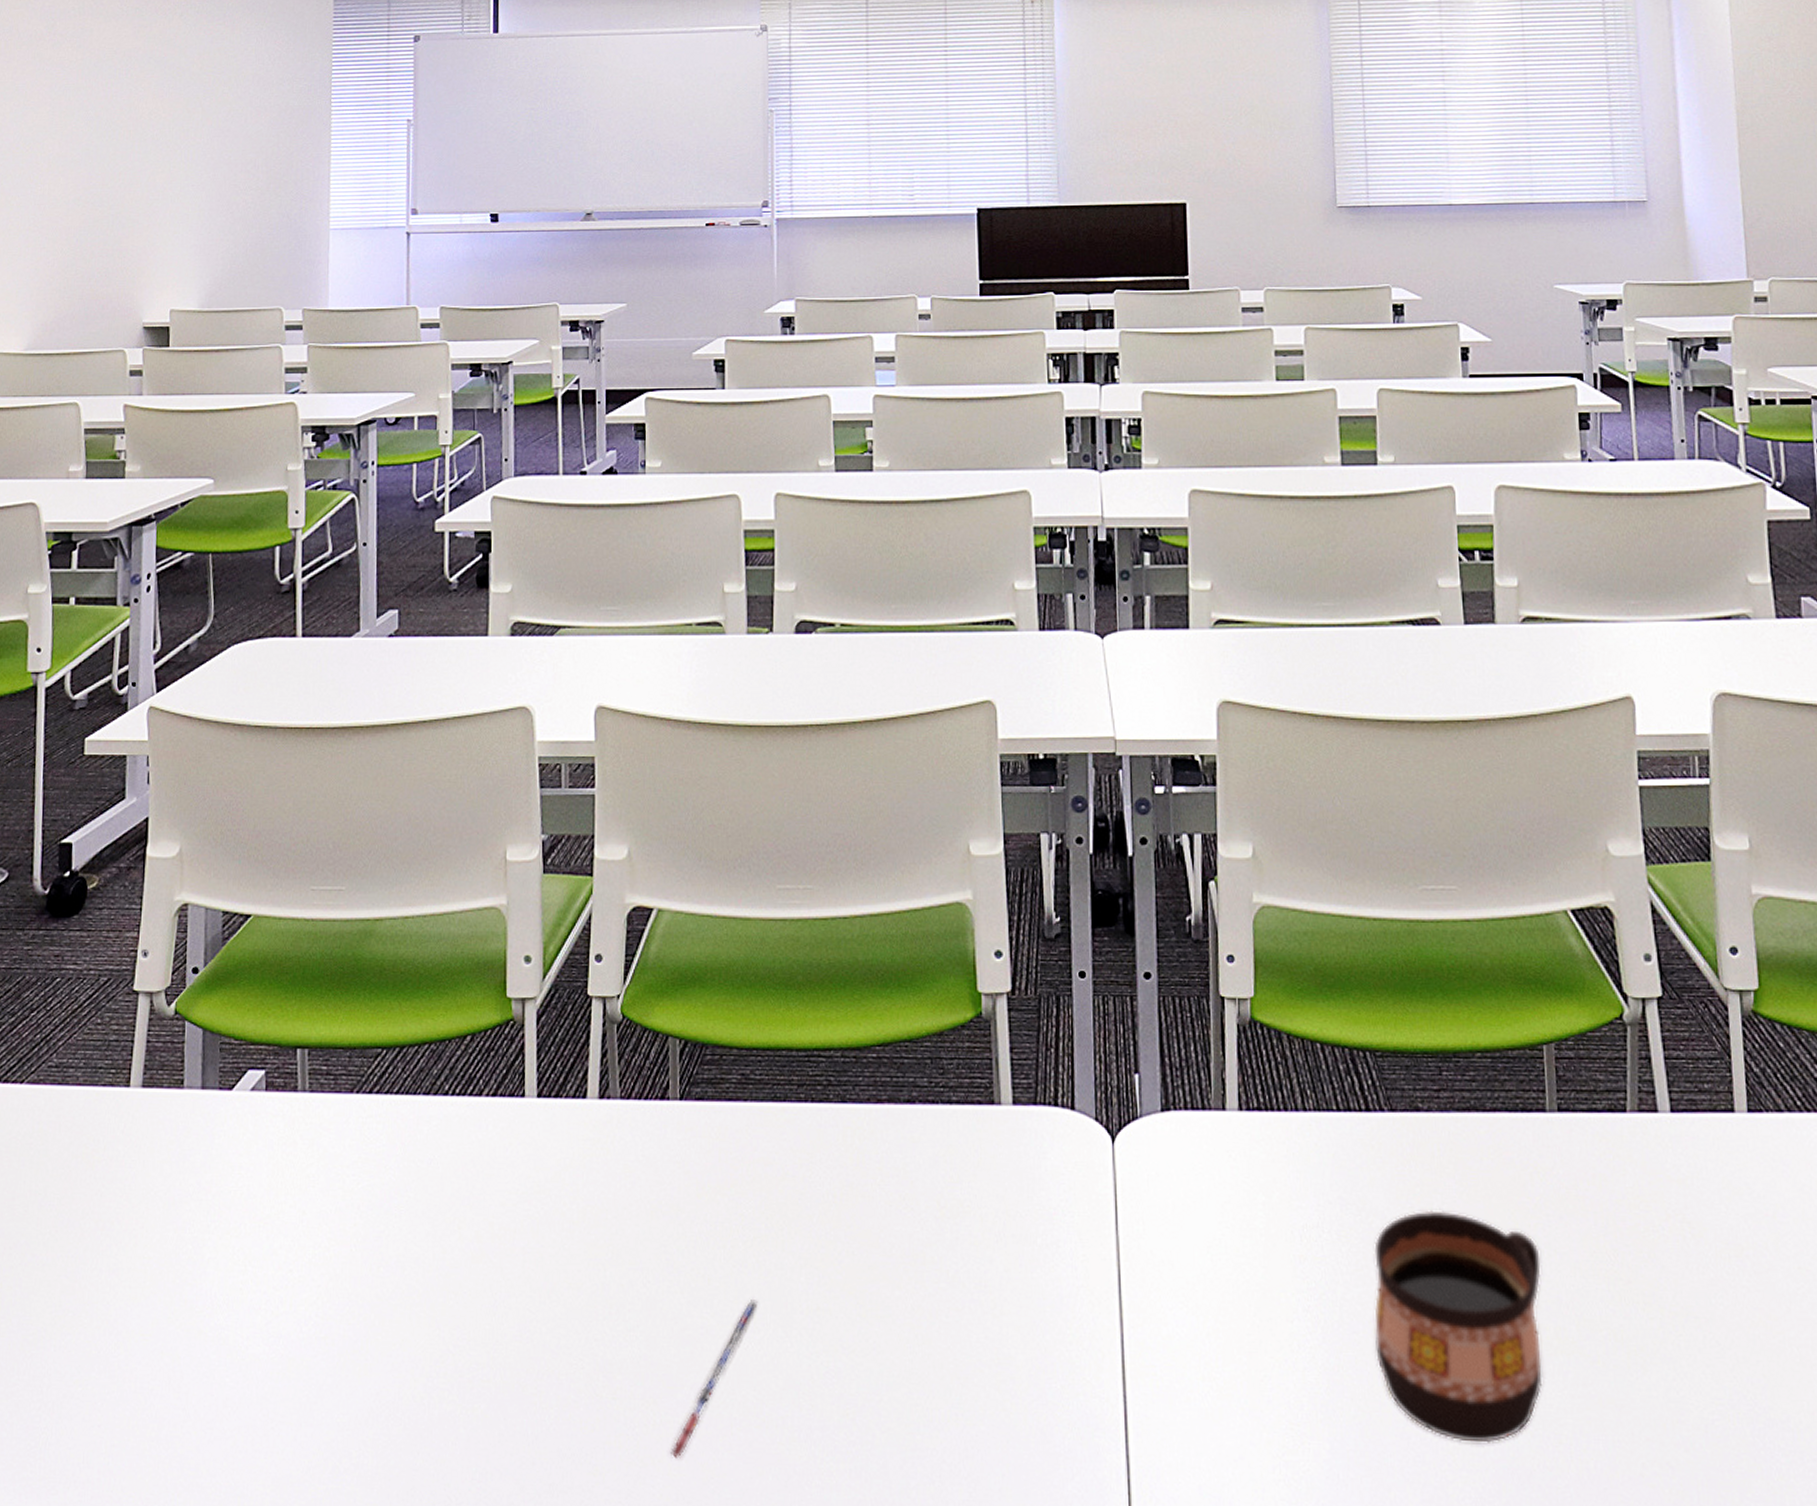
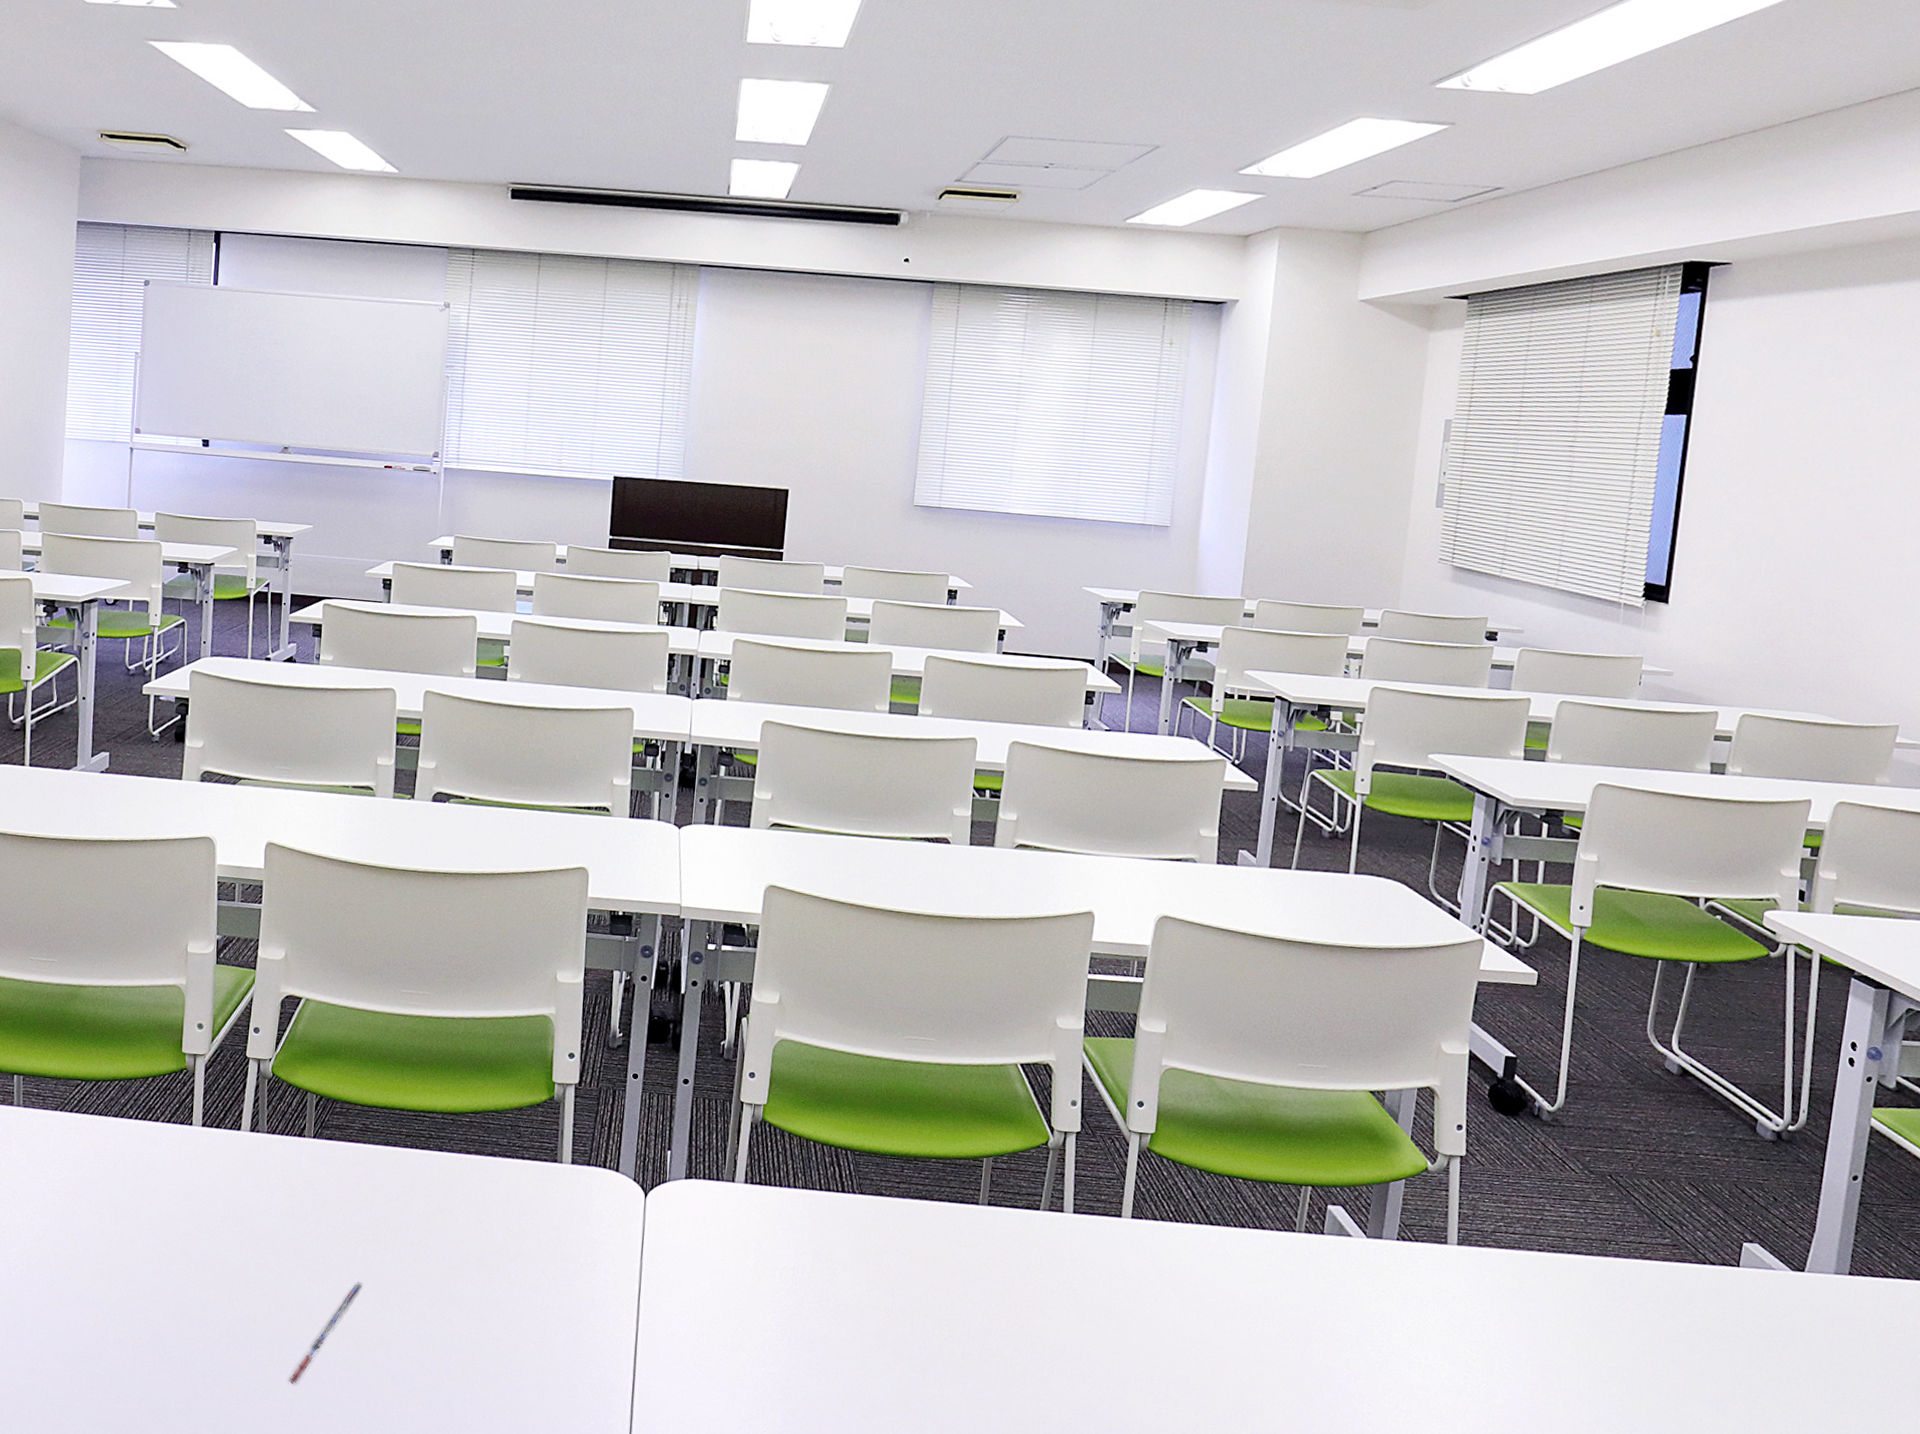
cup: present [1374,1210,1543,1443] -> none [826,1265,959,1425]

